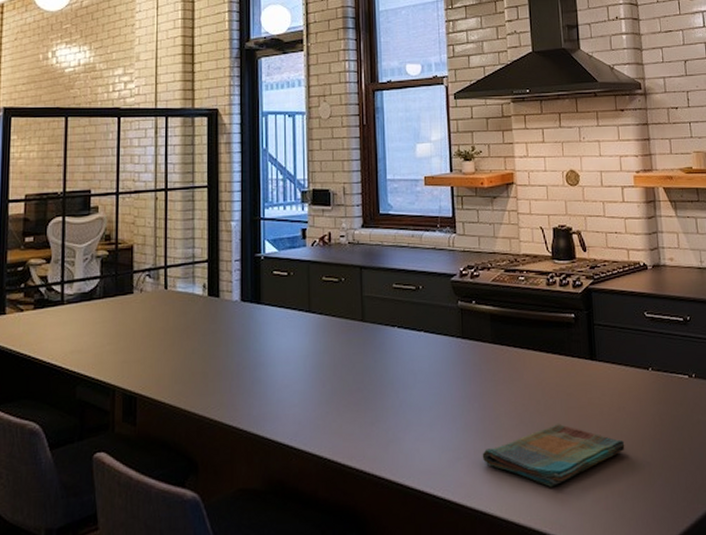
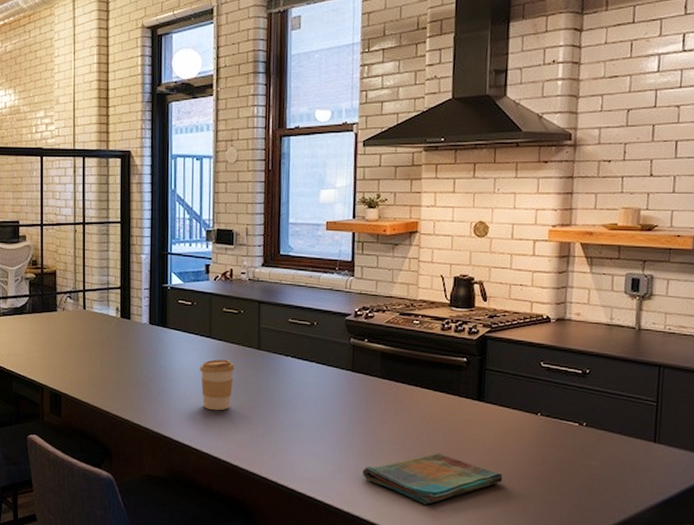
coffee cup: none [299,337,337,399] -> present [200,359,234,411]

